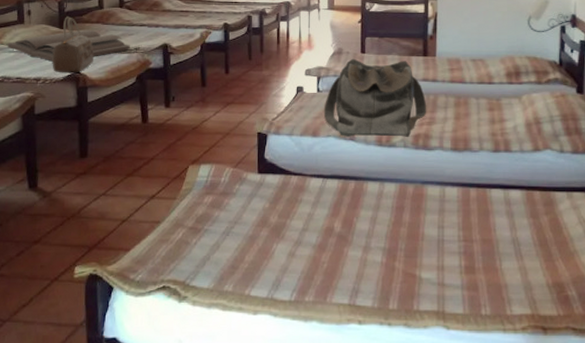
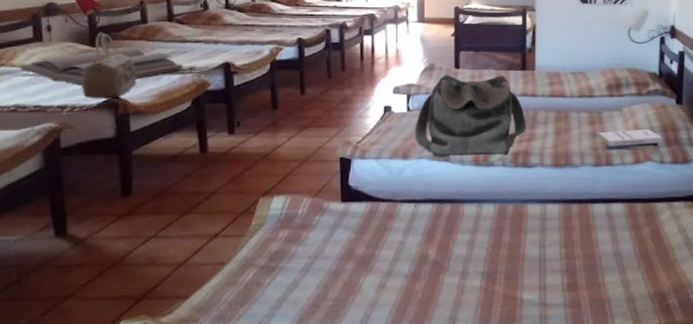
books: none [497,117,563,138] -> present [598,128,663,150]

